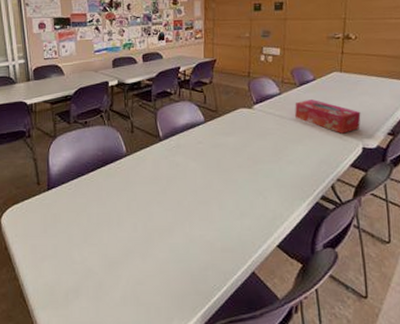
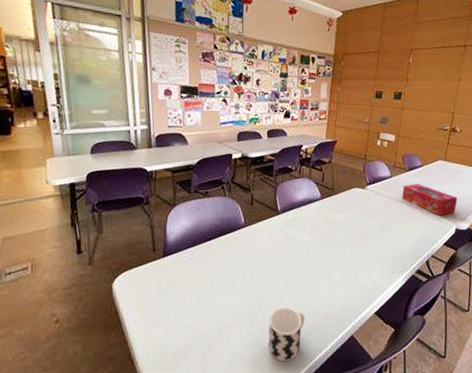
cup: none [160,241,199,301] -> present [268,308,305,362]

